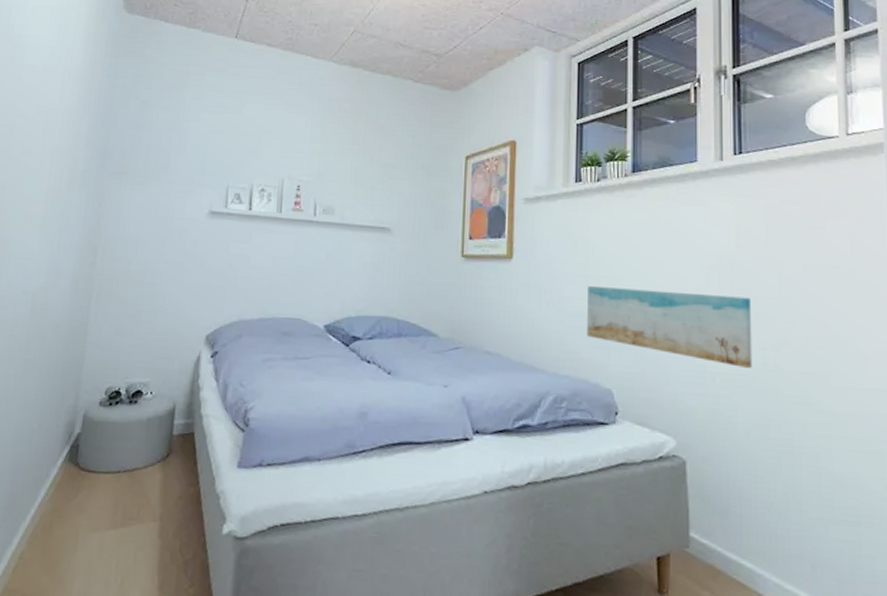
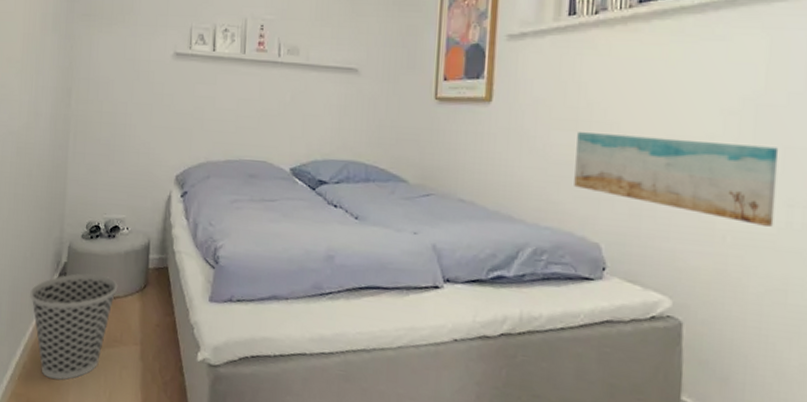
wastebasket: none [34,444,138,569] -> present [30,273,118,381]

